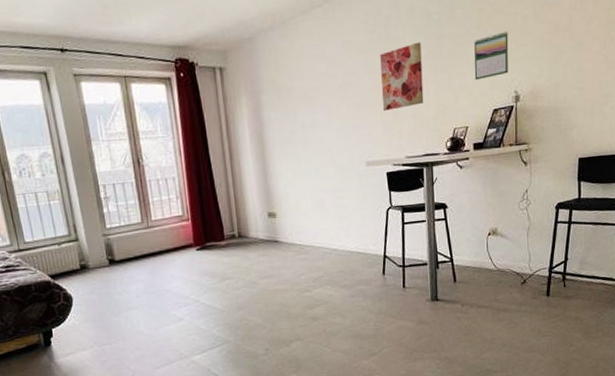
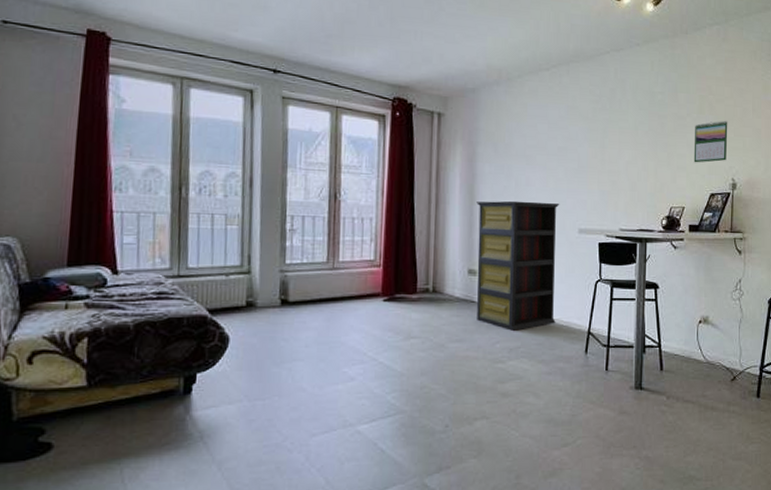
bookshelf: none [267,140,353,263] -> present [477,200,560,331]
wall art: present [380,42,424,111] -> none [600,118,643,180]

